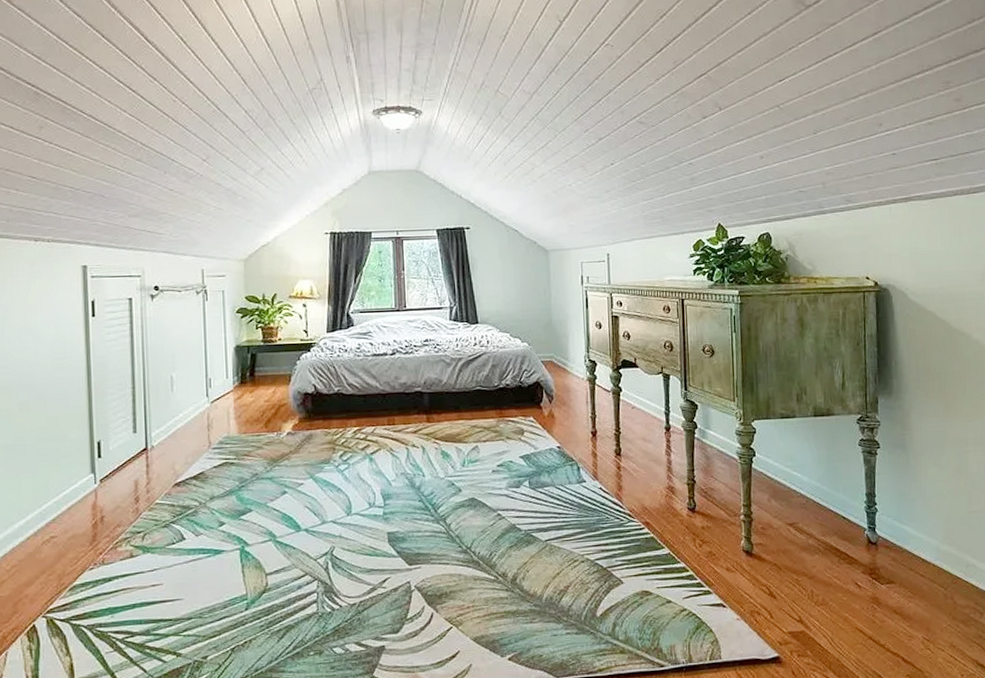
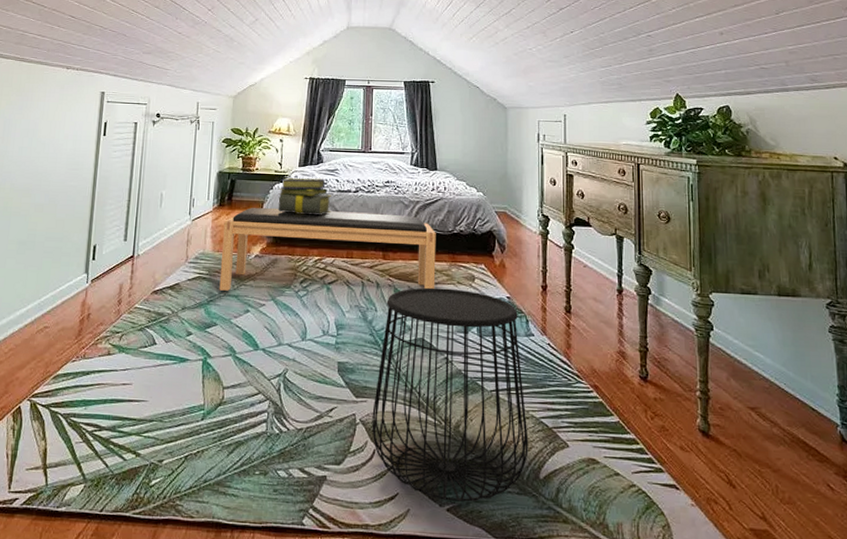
bench: none [247,374,484,474] -> present [219,207,436,291]
stack of books: none [306,343,366,385] -> present [278,178,331,216]
side table: none [427,444,585,651] -> present [372,287,529,502]

